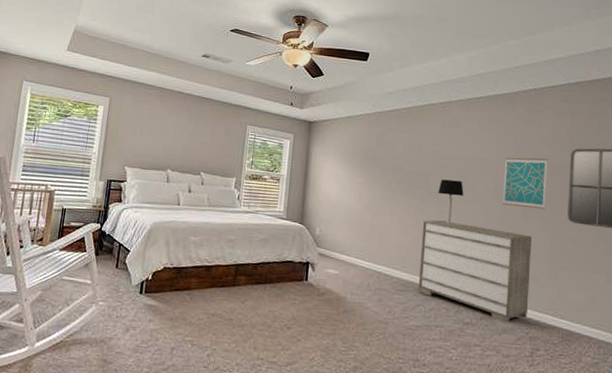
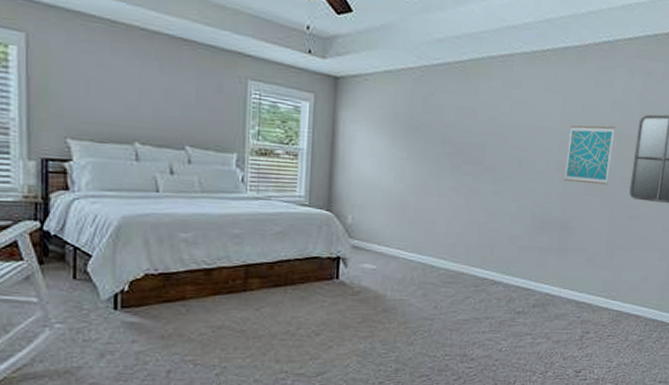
dresser: present [419,220,532,323] -> none [468,200,592,309]
table lamp: present [438,179,464,225] -> none [494,152,523,206]

